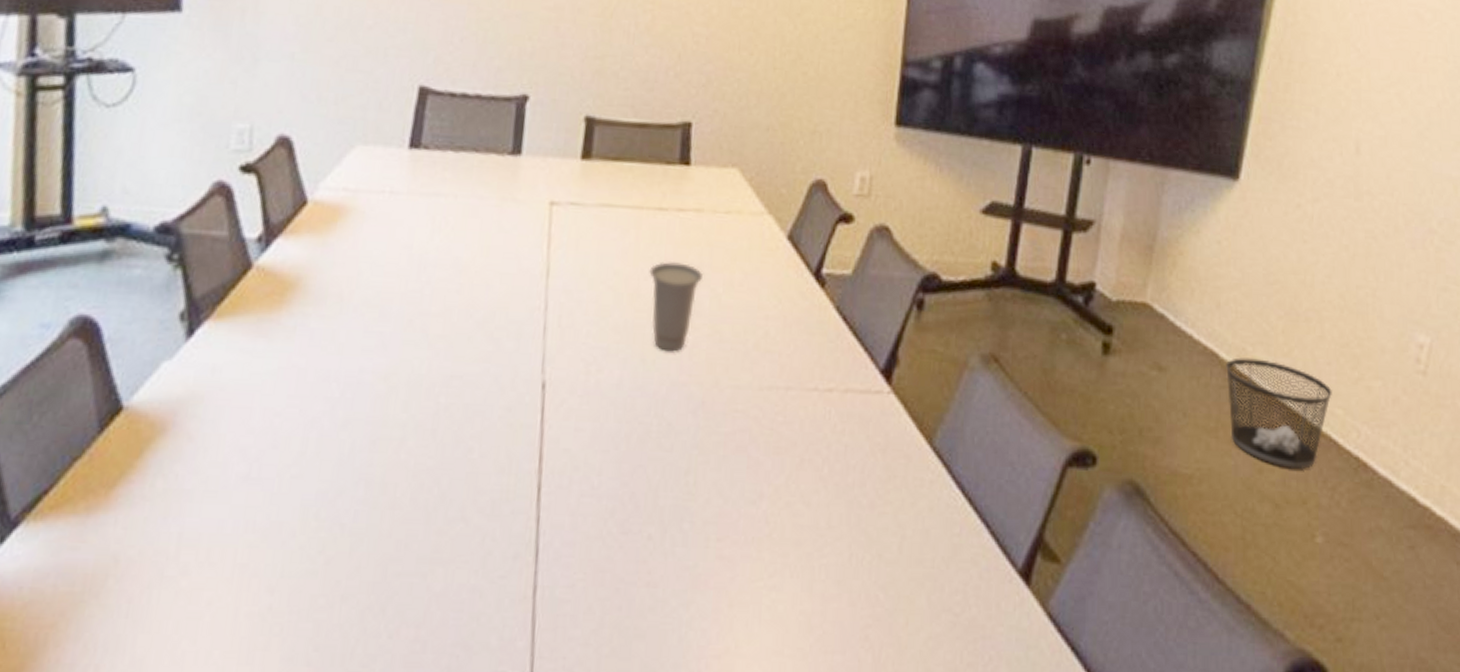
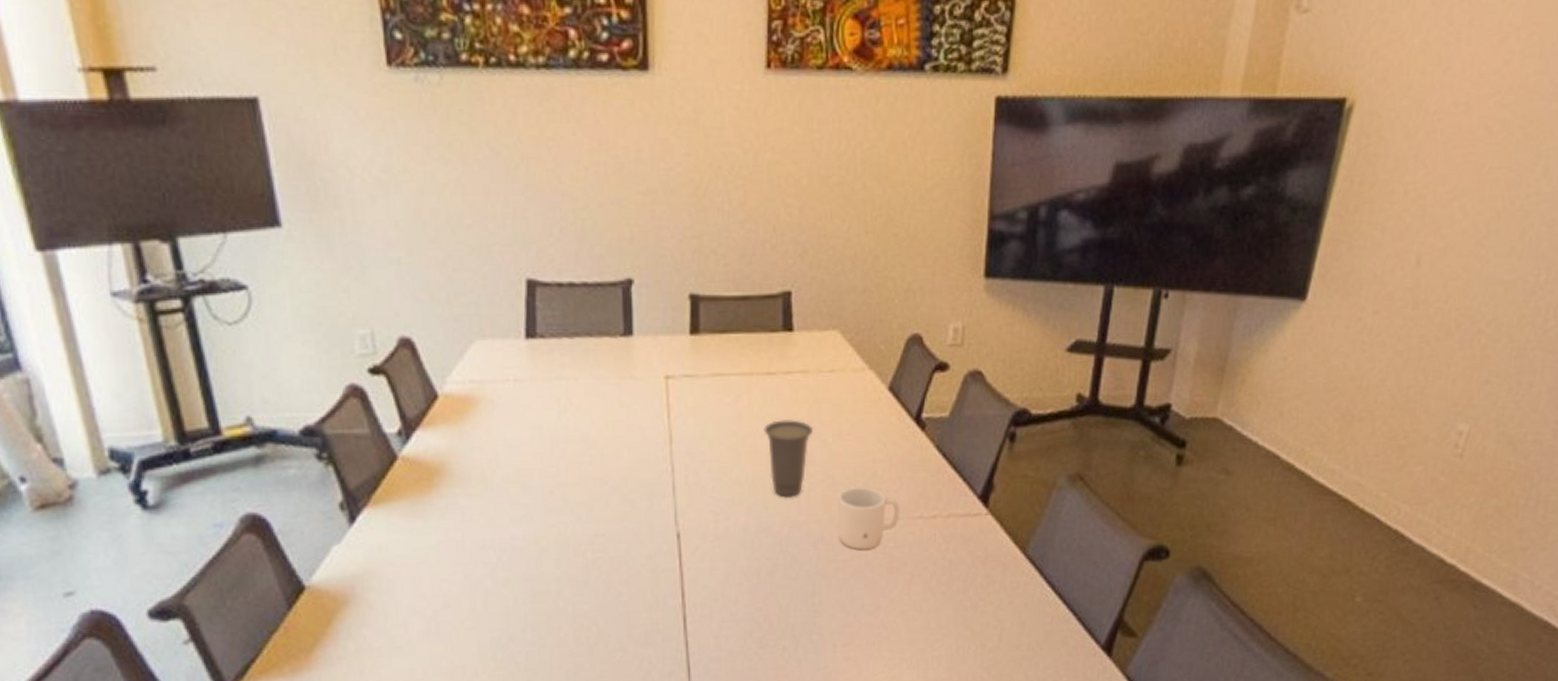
mug: none [721,345,792,423] -> present [837,485,900,550]
waste bin: present [1226,357,1332,470] -> none [1285,456,1379,546]

